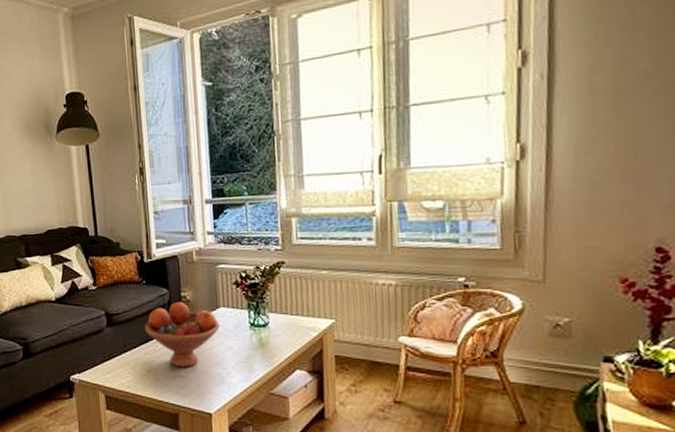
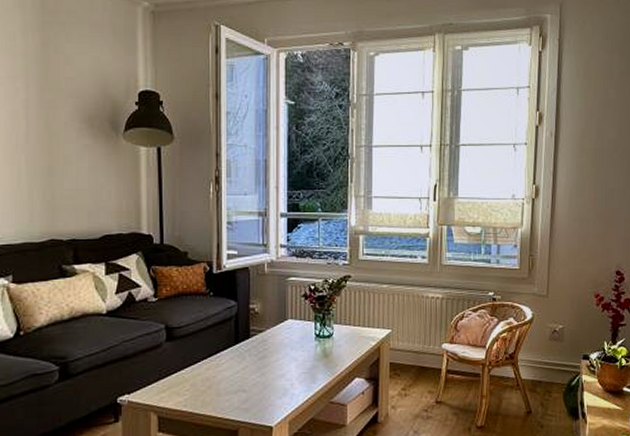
fruit bowl: present [144,301,220,367] -> none [208,314,286,382]

